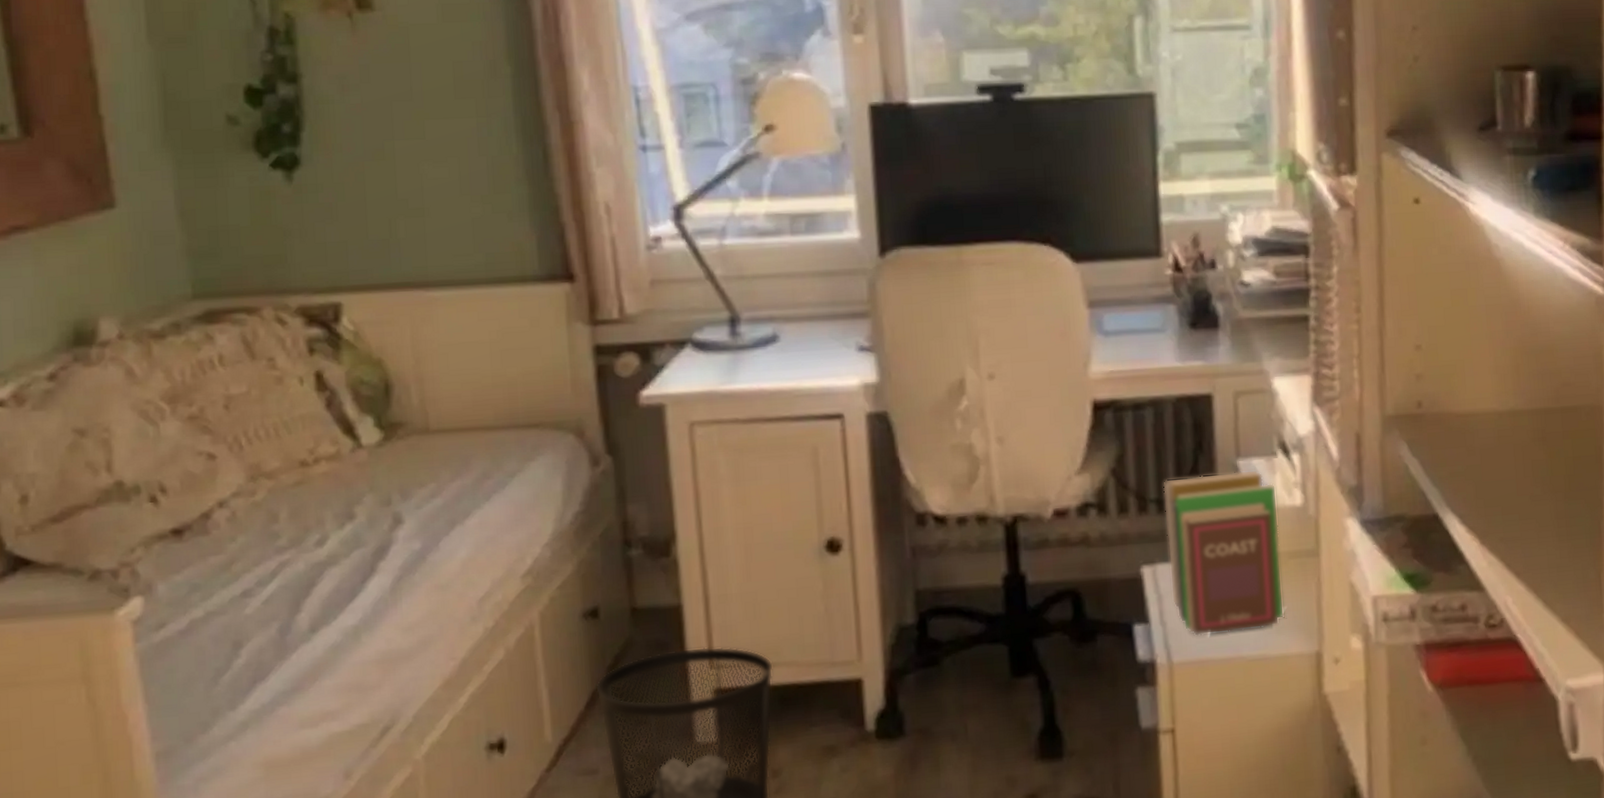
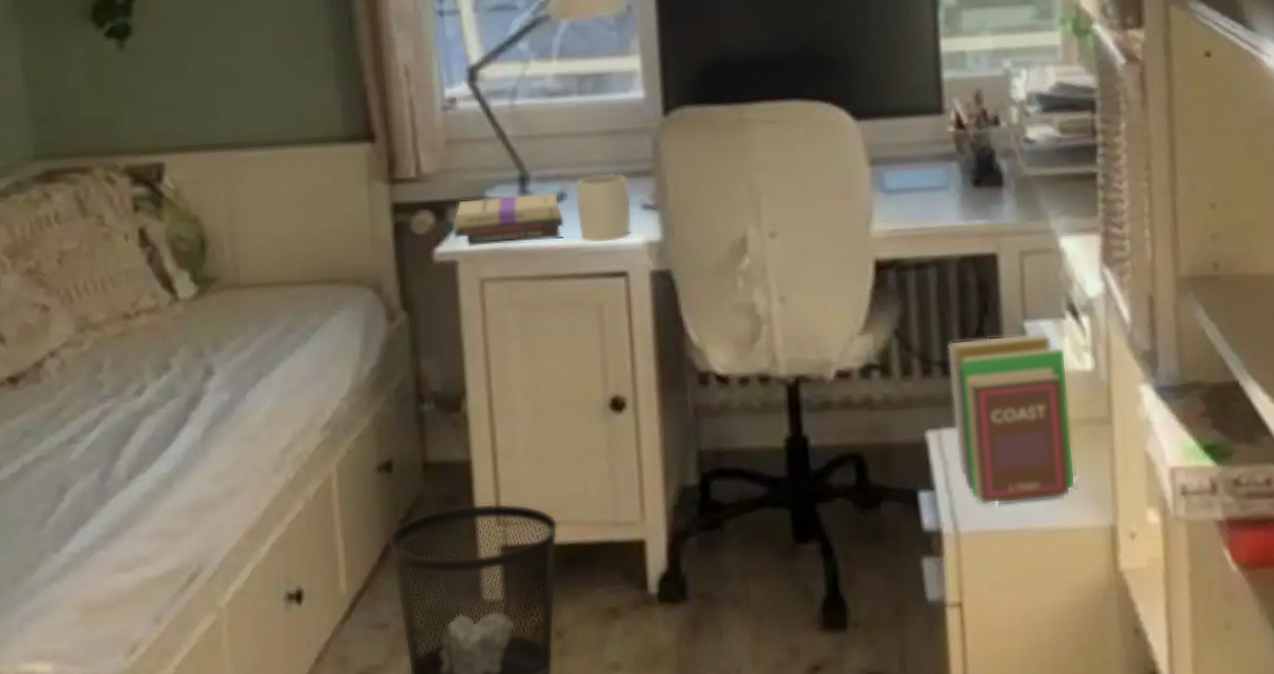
books: none [659,334,777,391] -> present [452,193,564,248]
mug: none [788,314,848,386] -> present [575,173,633,244]

